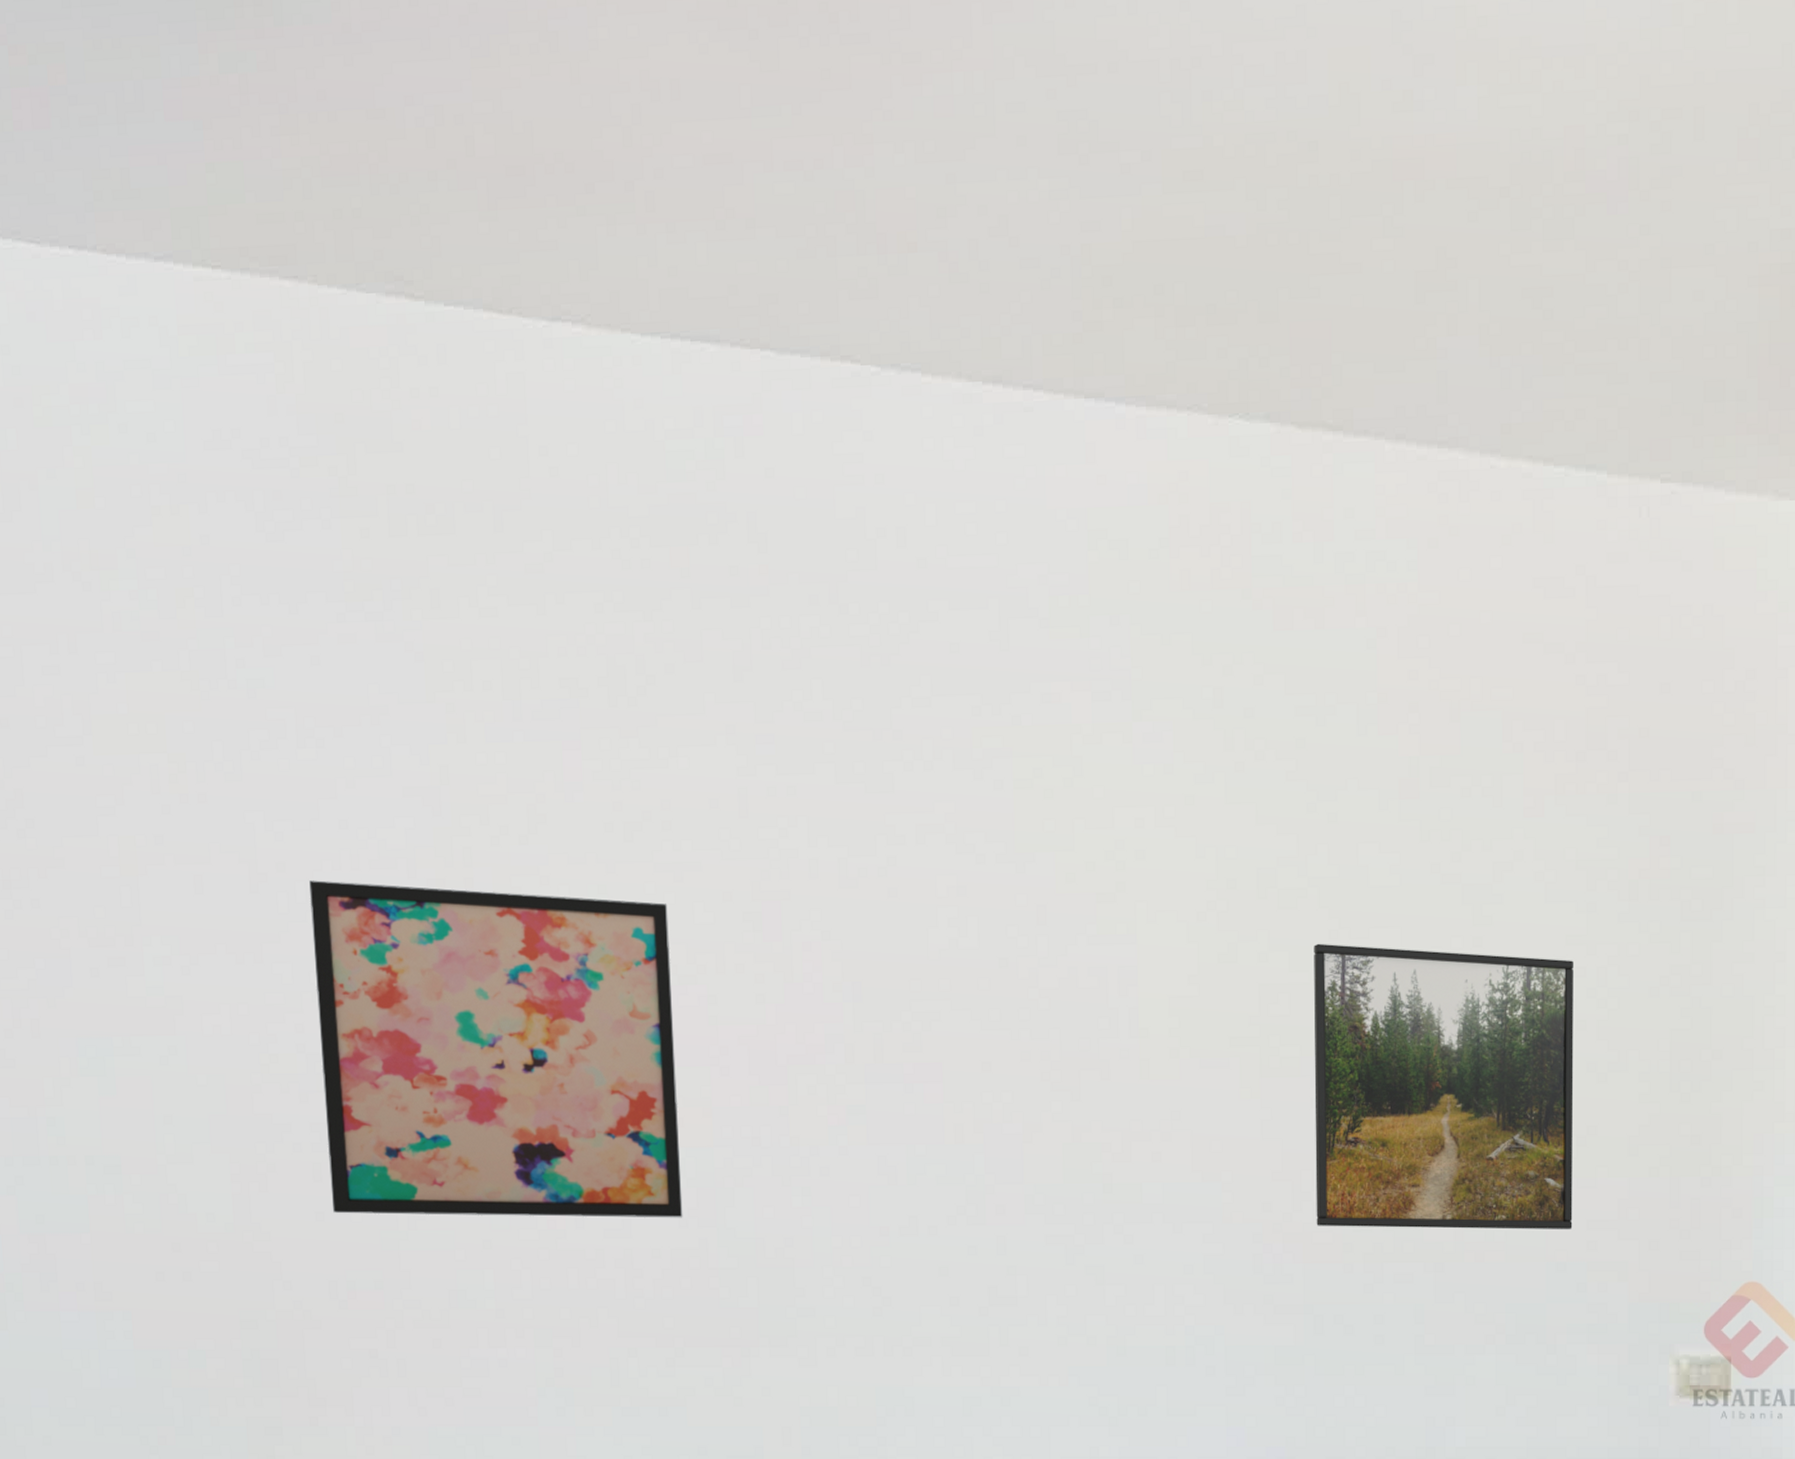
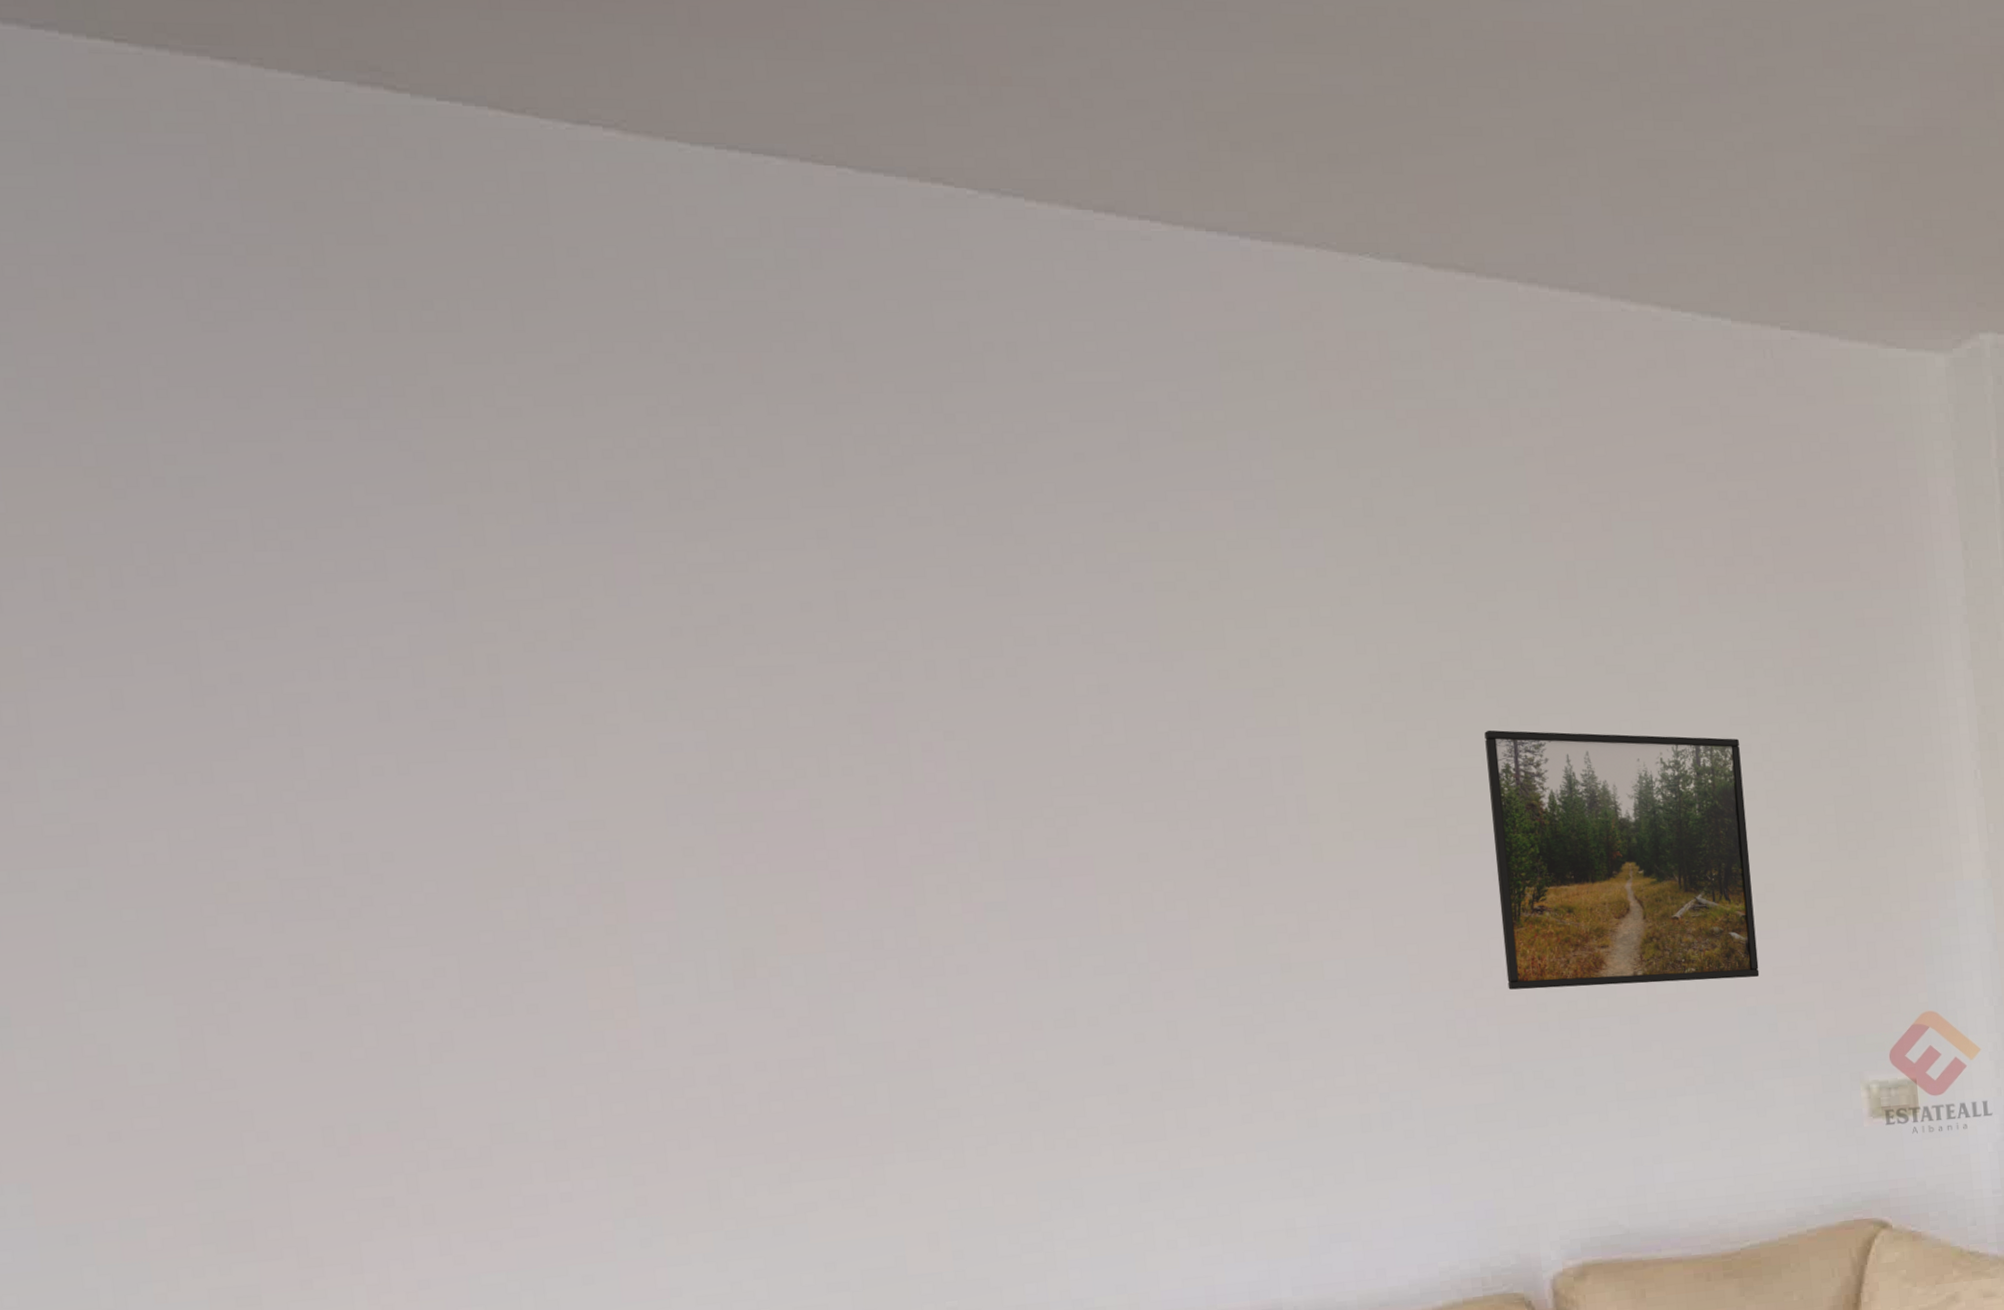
wall art: present [309,880,683,1218] -> none [277,692,792,1052]

